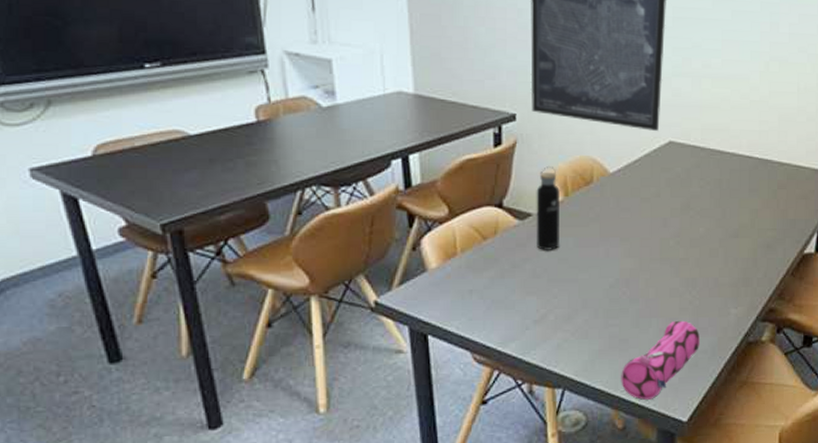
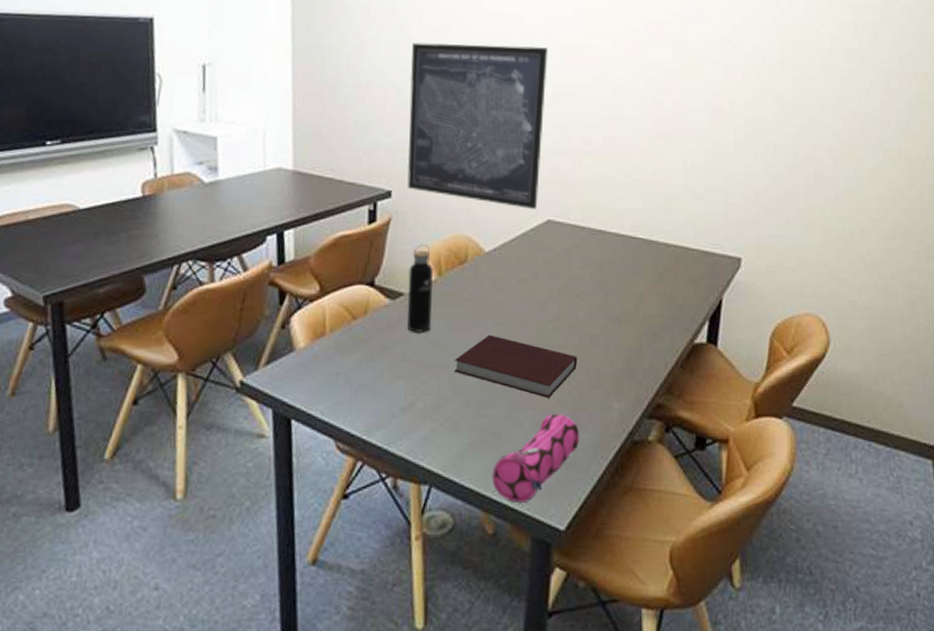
notebook: none [583,250,698,307] -> present [455,334,577,398]

